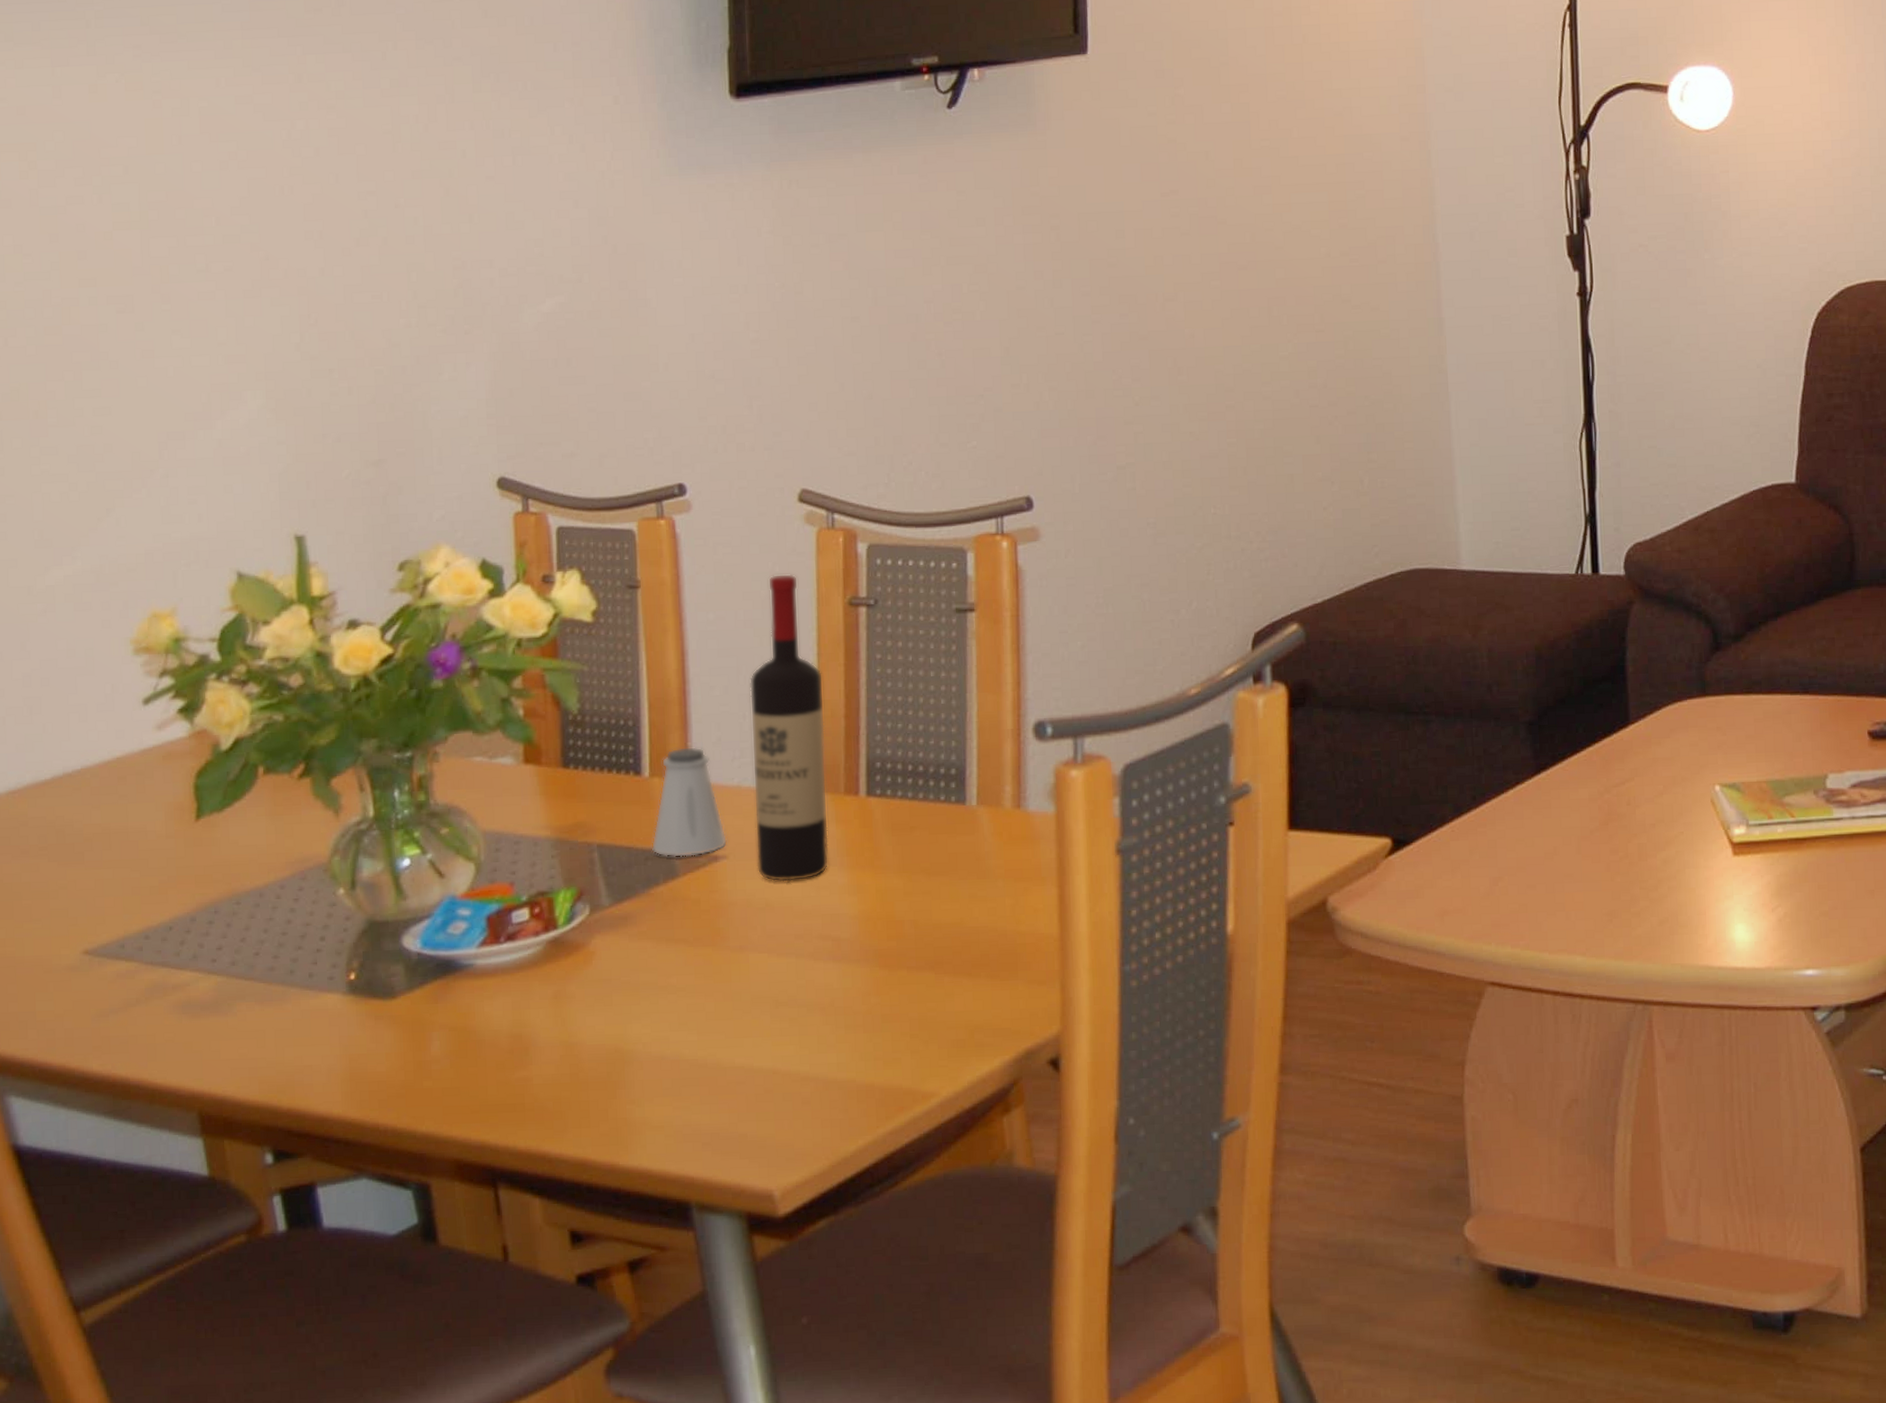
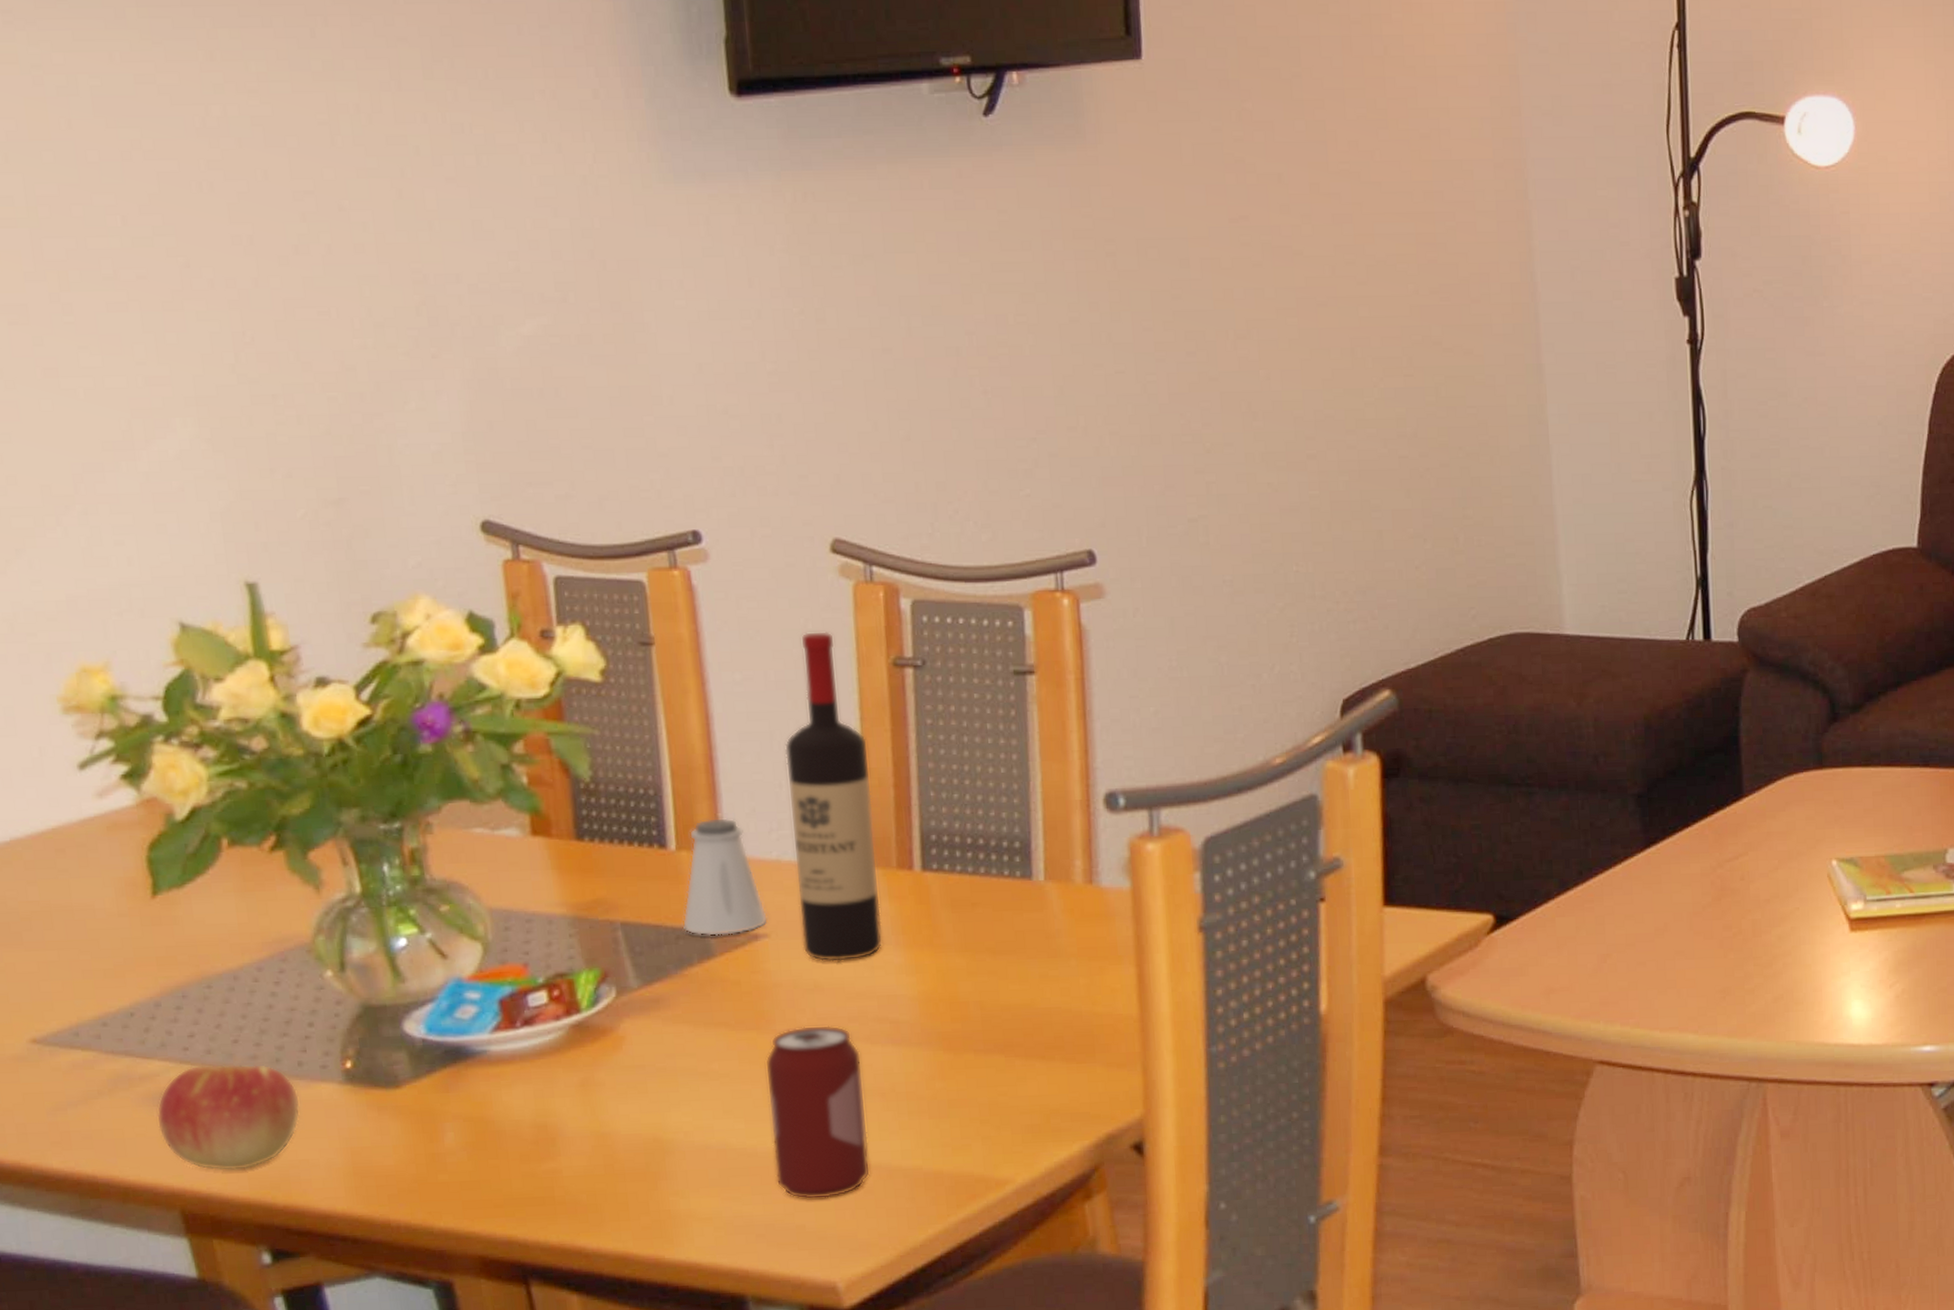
apple: none [185,975,308,1076] -> present [156,1064,301,1172]
beverage can: none [718,942,809,1110] -> present [764,1024,871,1200]

